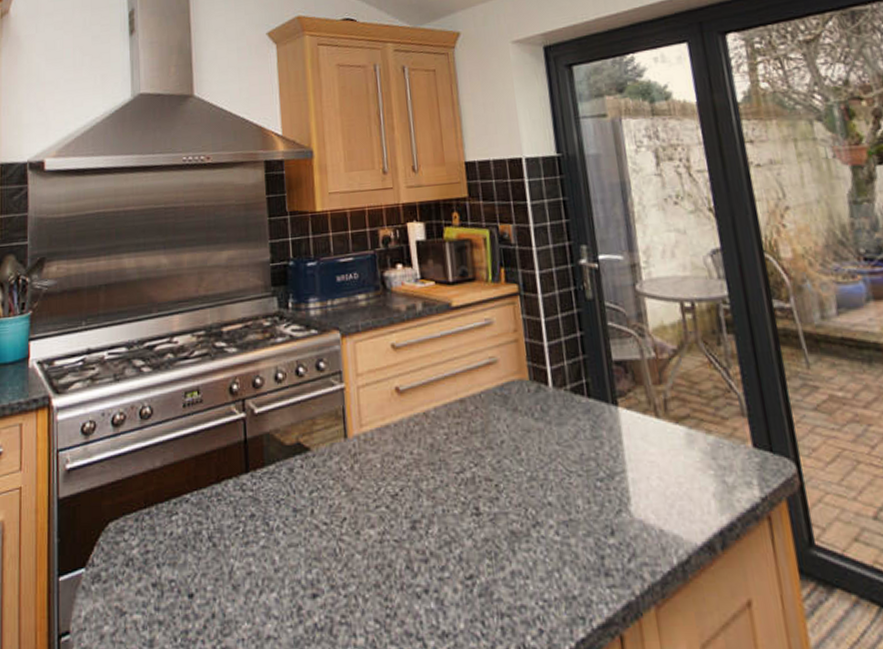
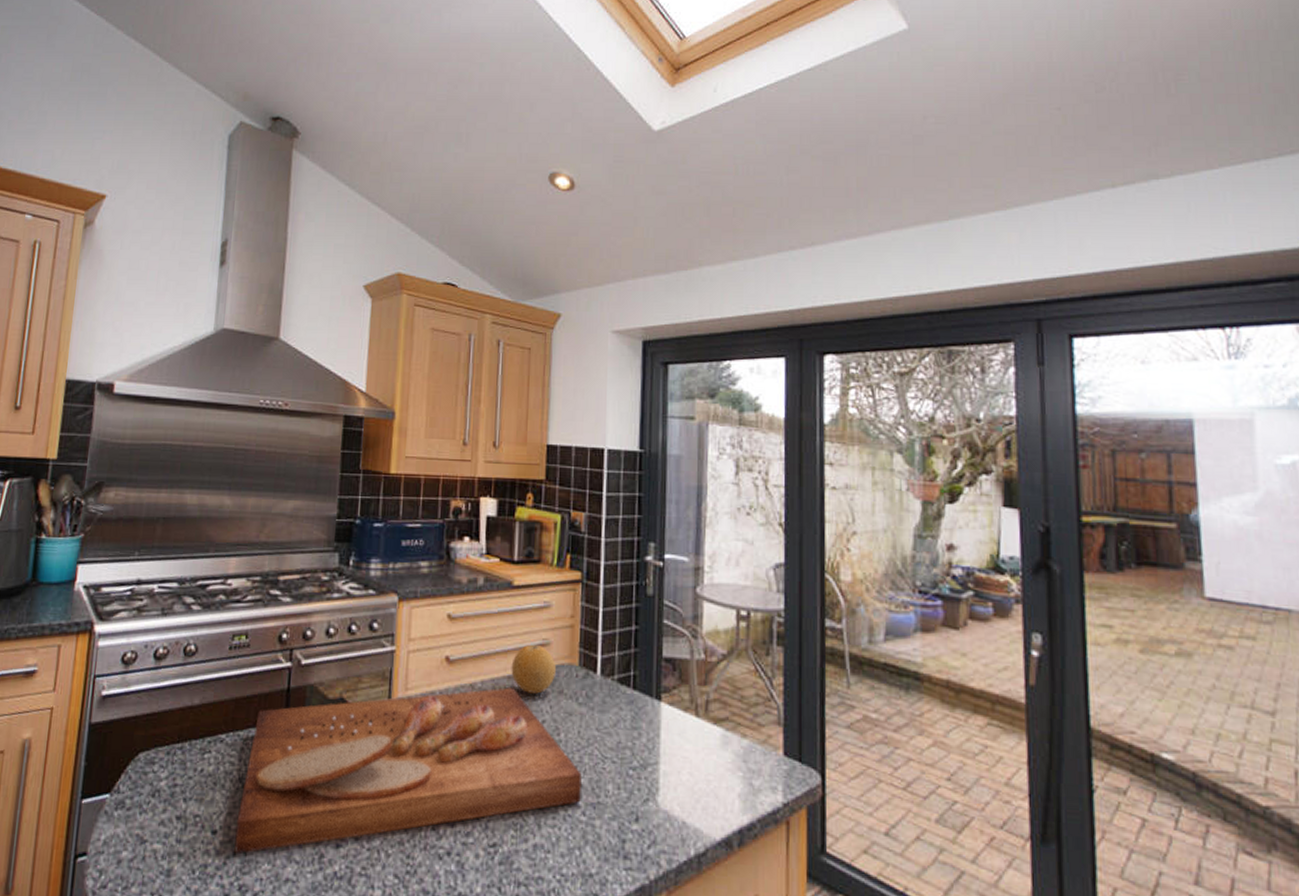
cutting board: none [211,411,552,617] -> present [234,687,582,855]
fruit: none [461,365,508,415] -> present [511,645,556,694]

